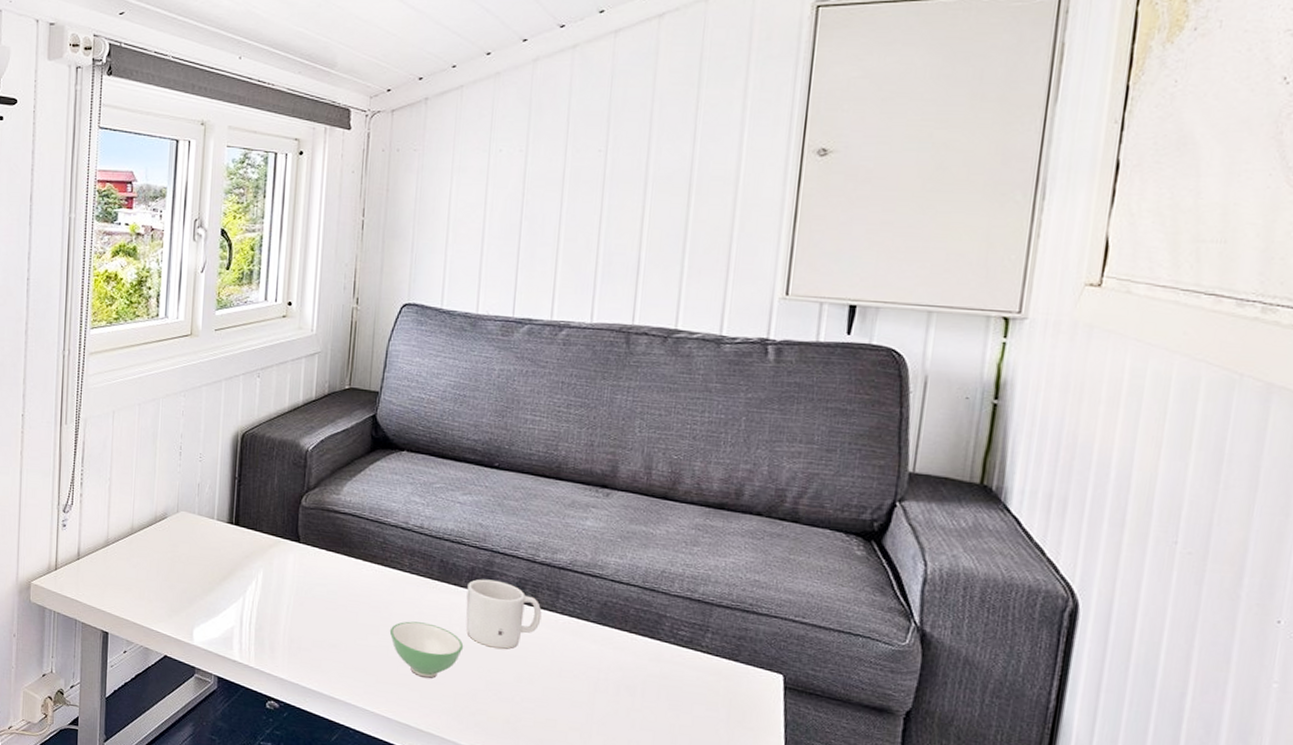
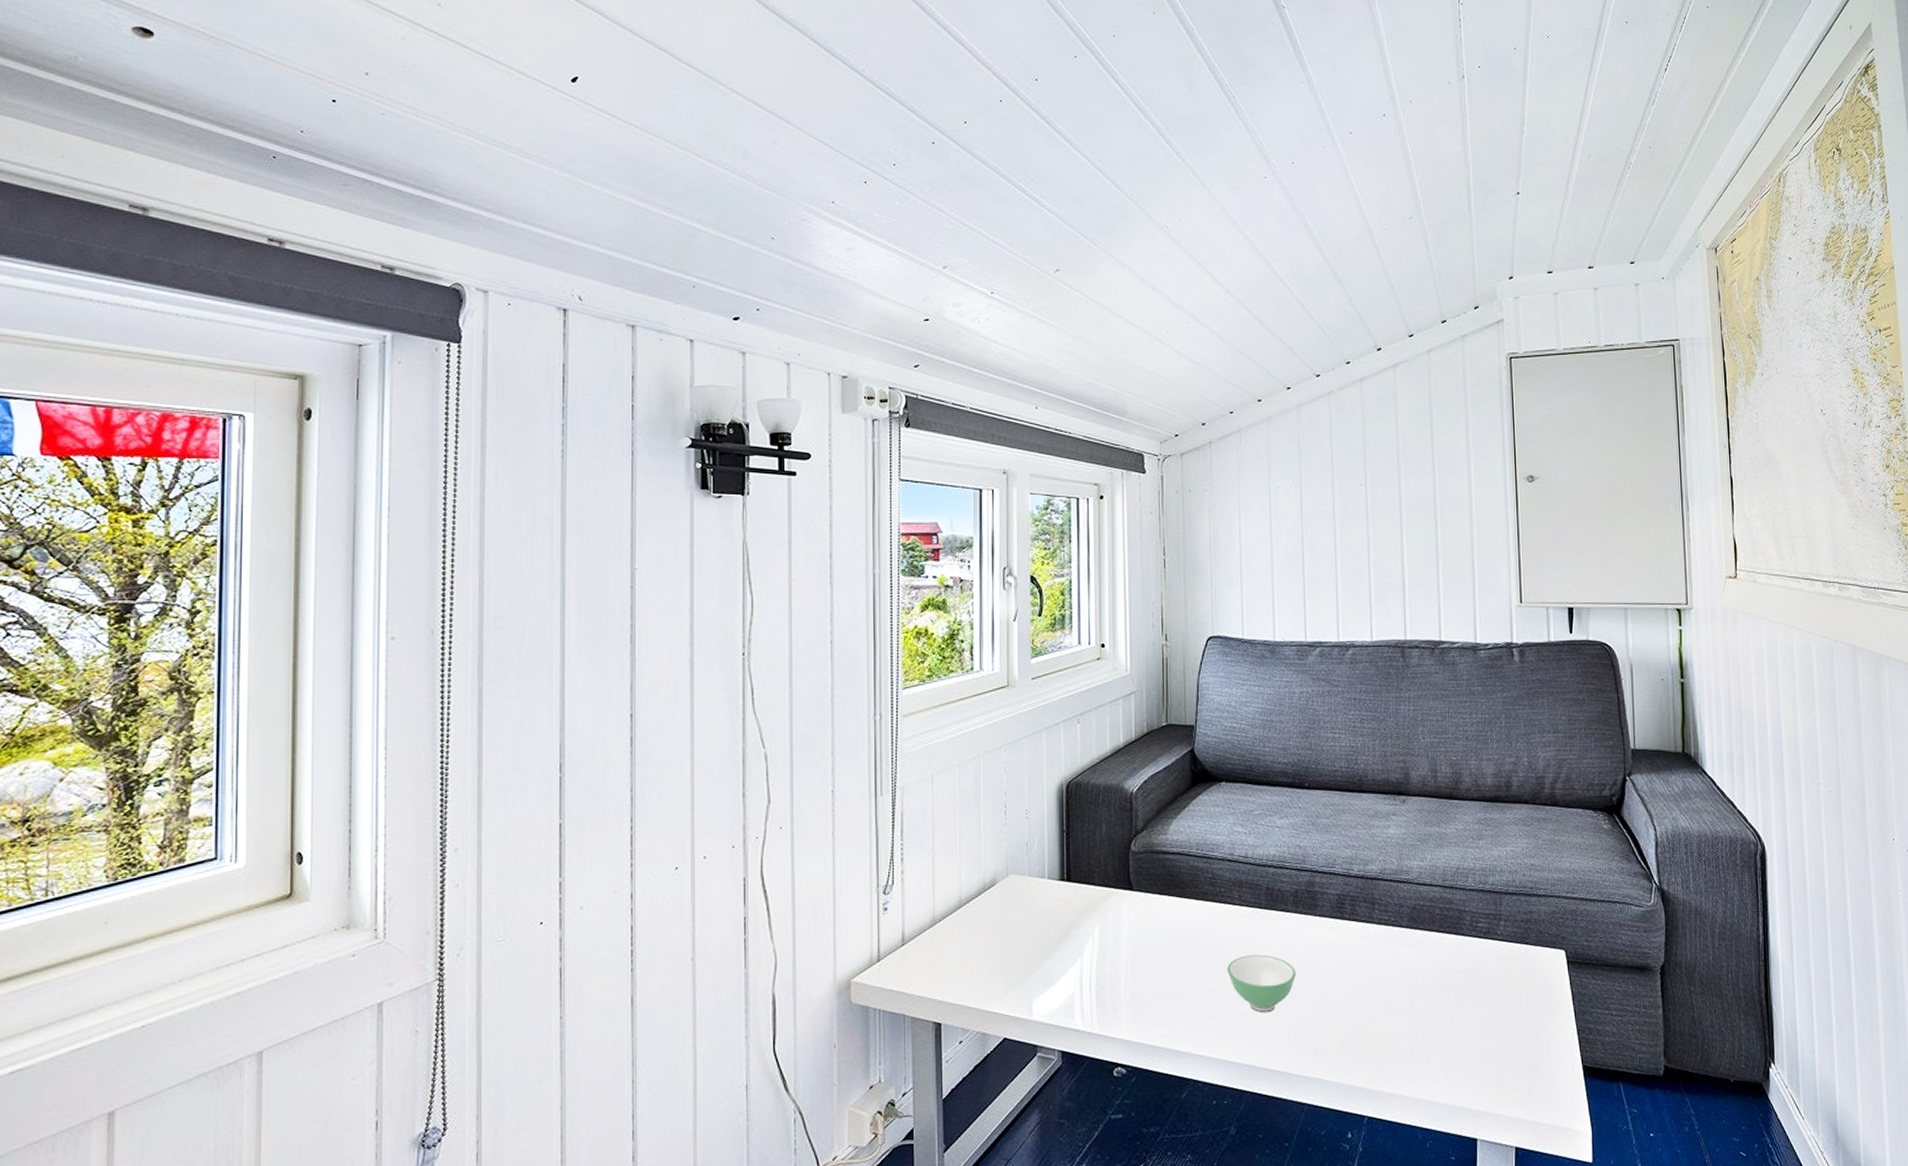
mug: present [465,579,542,650] -> none [1293,900,1362,970]

